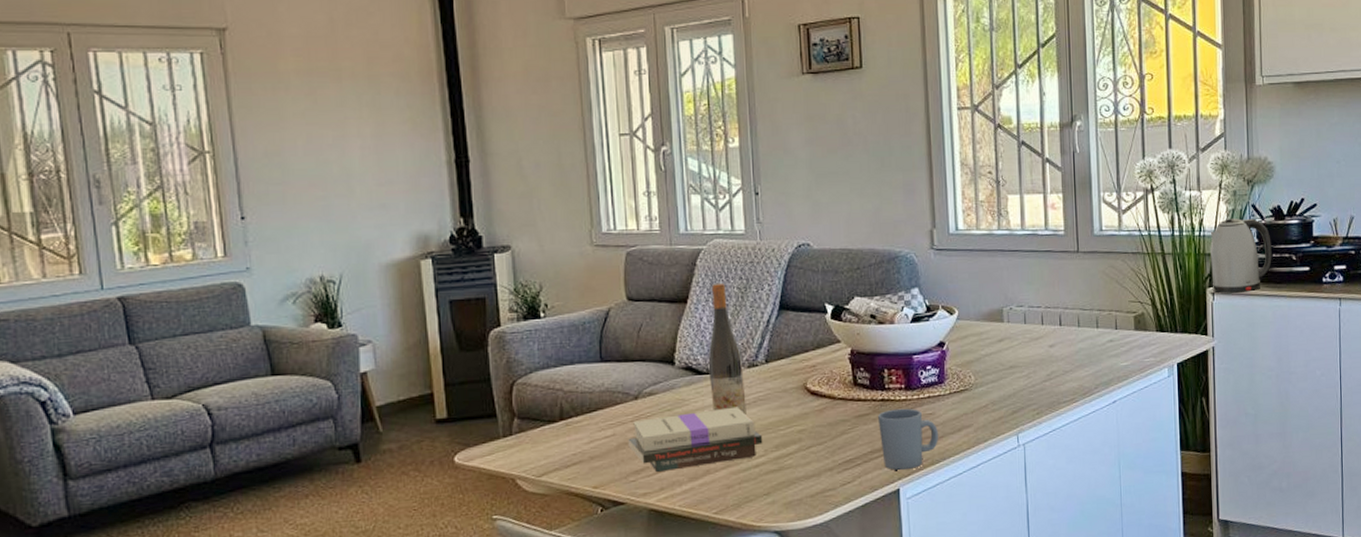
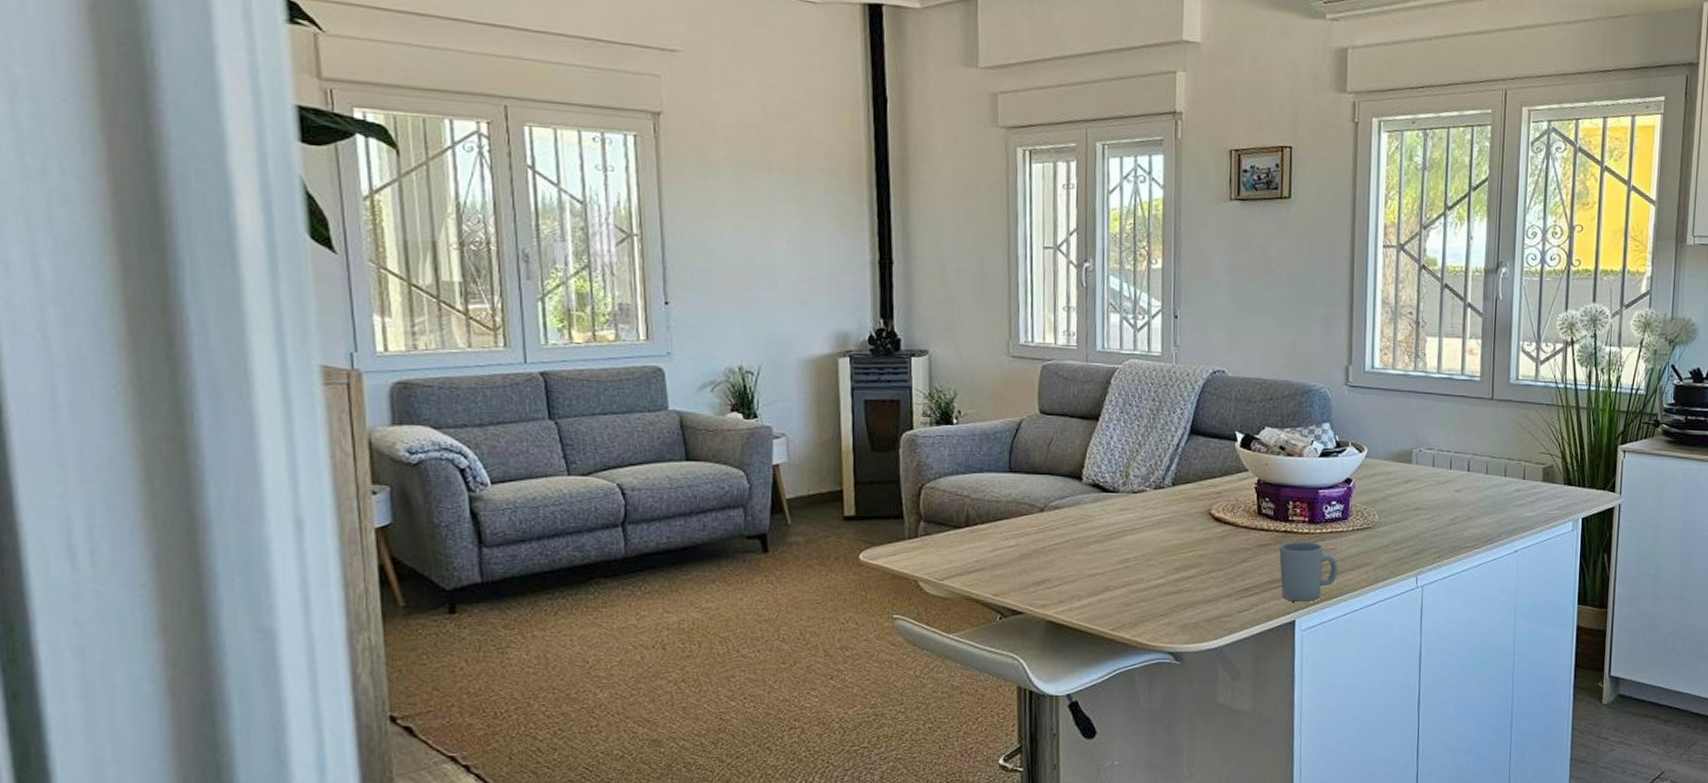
books: present [628,407,763,472] -> none [1031,527,1164,584]
wine bottle: present [708,282,747,416] -> none [1115,403,1150,537]
kettle: present [1210,218,1272,294] -> none [1624,377,1688,454]

